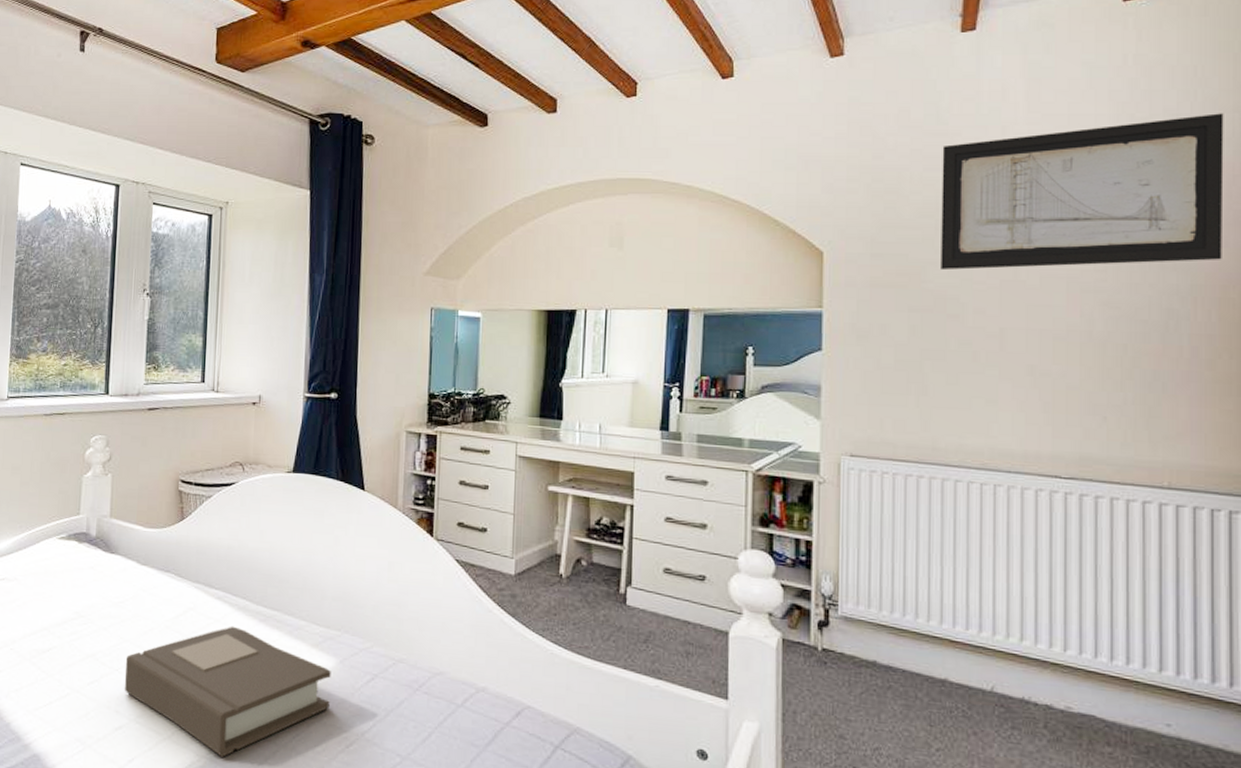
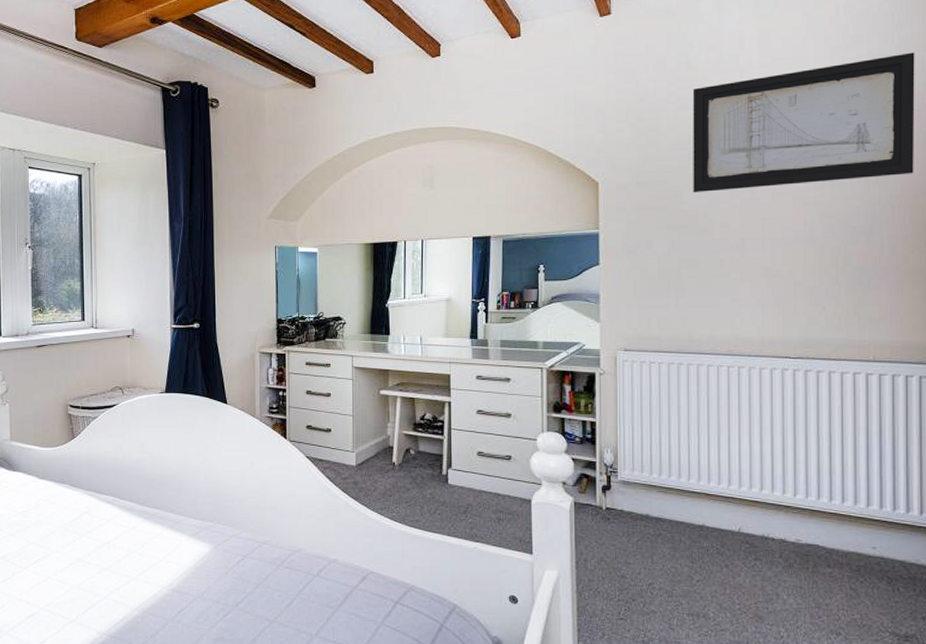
book: present [124,626,331,757] -> none [32,524,208,633]

